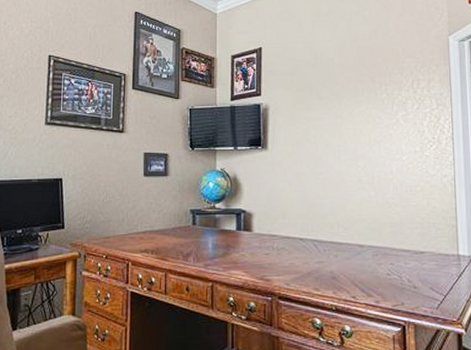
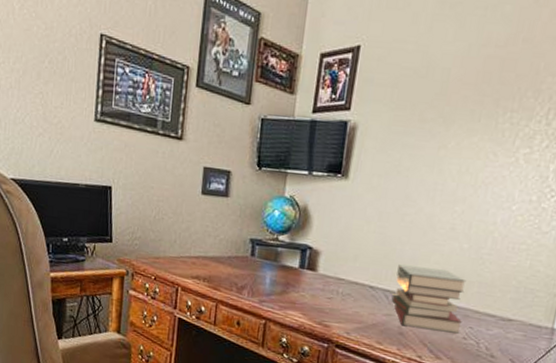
books: none [320,216,384,271] -> present [391,264,467,334]

